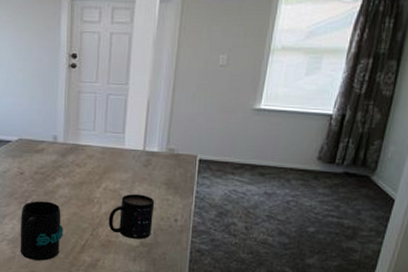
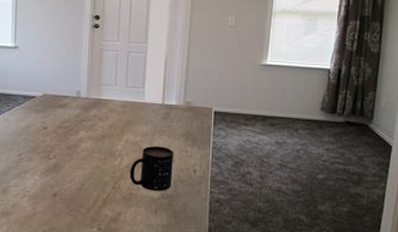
mug: present [20,201,63,261] -> none [41,155,85,217]

